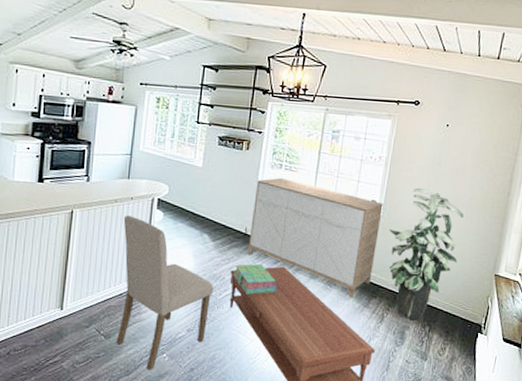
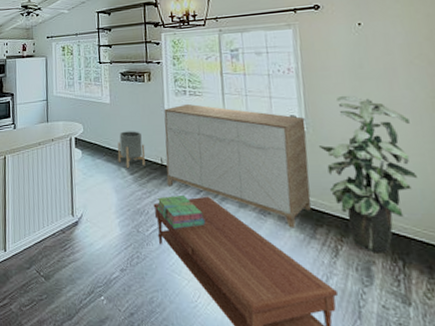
dining chair: present [116,215,213,370] -> none [47,156,140,315]
planter: none [201,197,232,234] -> present [117,131,145,168]

